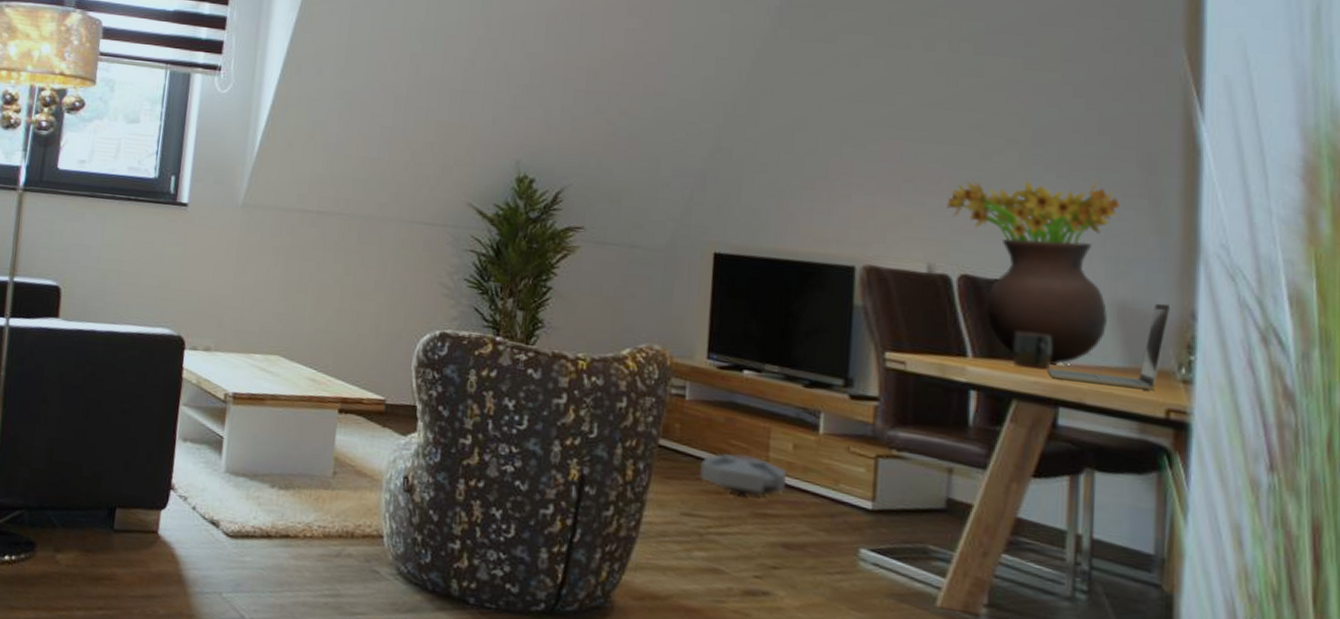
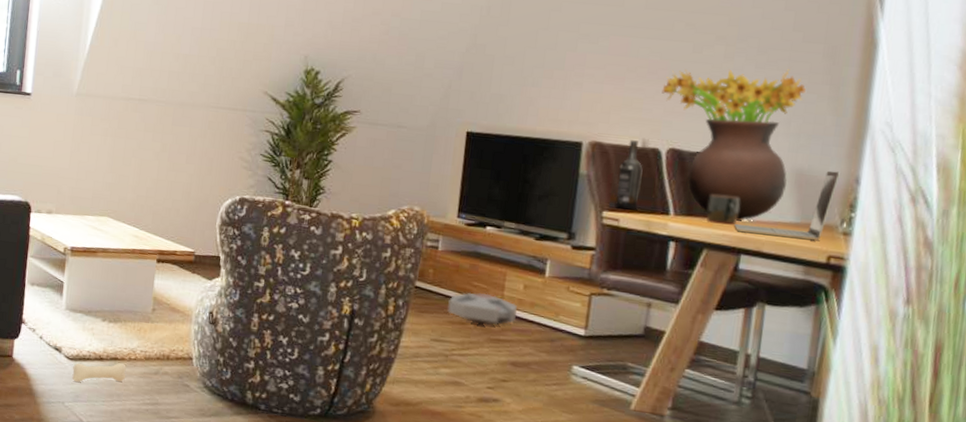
dog toy: none [232,541,300,567] -> present [72,362,126,383]
wine bottle: none [900,264,931,351] -> present [616,140,643,210]

